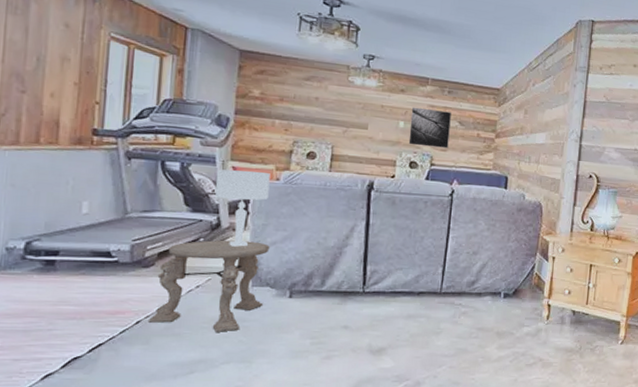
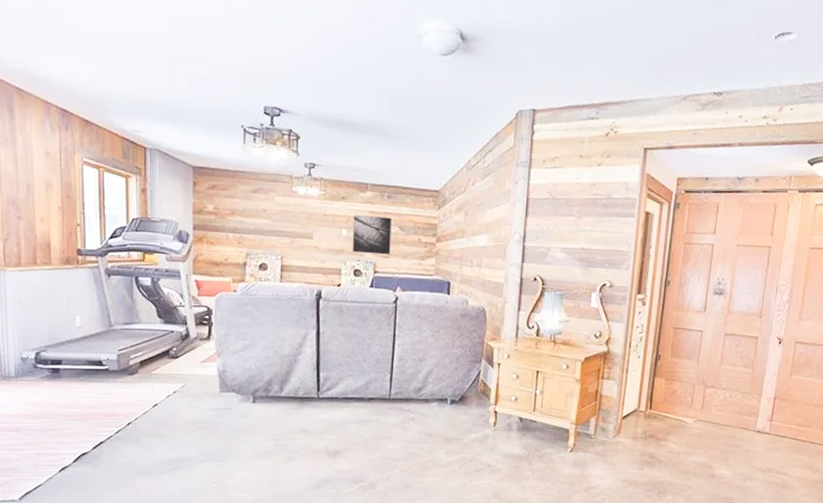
side table: present [147,240,270,333] -> none [137,349,233,435]
table lamp: present [215,169,270,247] -> none [183,283,228,356]

